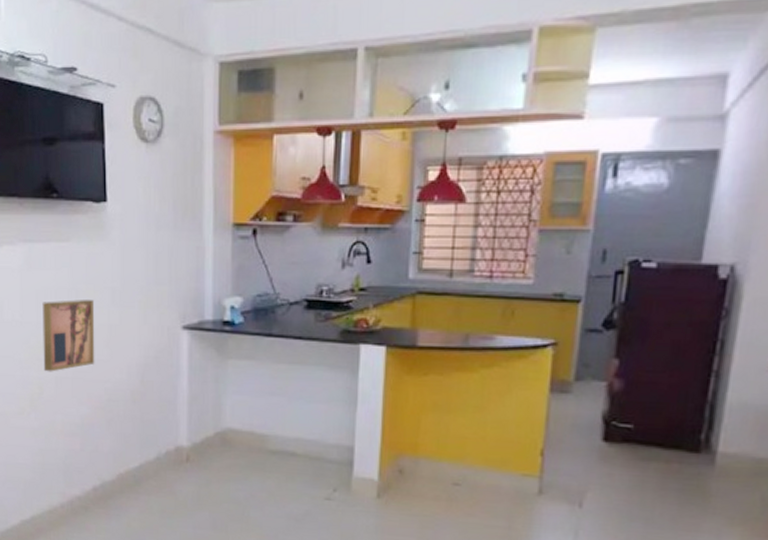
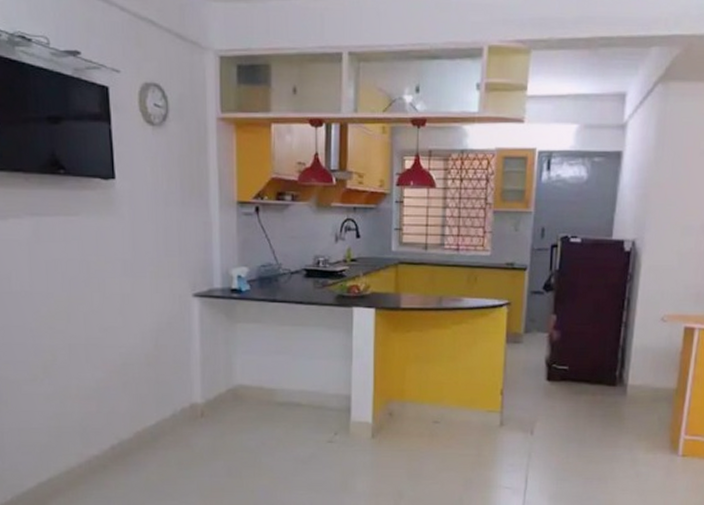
wall art: present [42,300,95,372] -> none [52,271,109,340]

